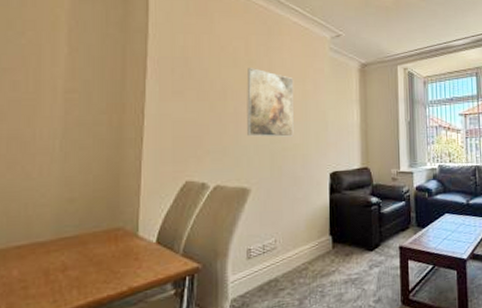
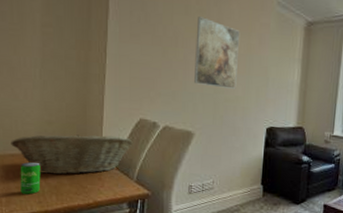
fruit basket: none [17,205,178,264] -> present [11,135,133,175]
beverage can: none [28,250,57,295] -> present [20,161,41,195]

